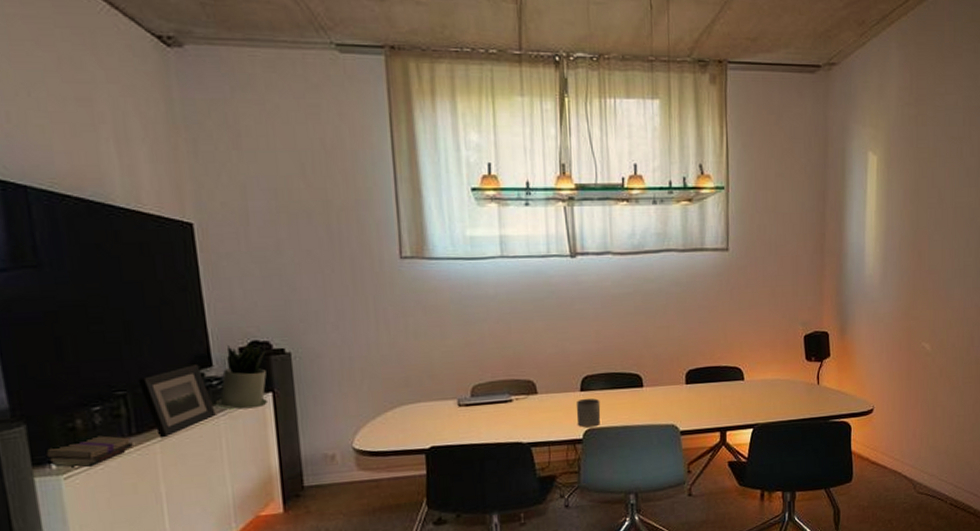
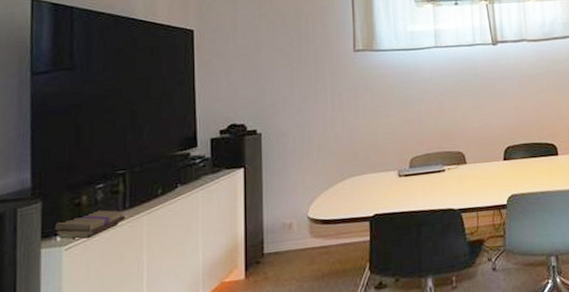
picture frame: present [138,365,216,438] -> none [136,146,196,211]
planter: present [215,343,267,410] -> none [196,126,241,184]
mug: present [576,398,601,428] -> none [500,166,522,194]

